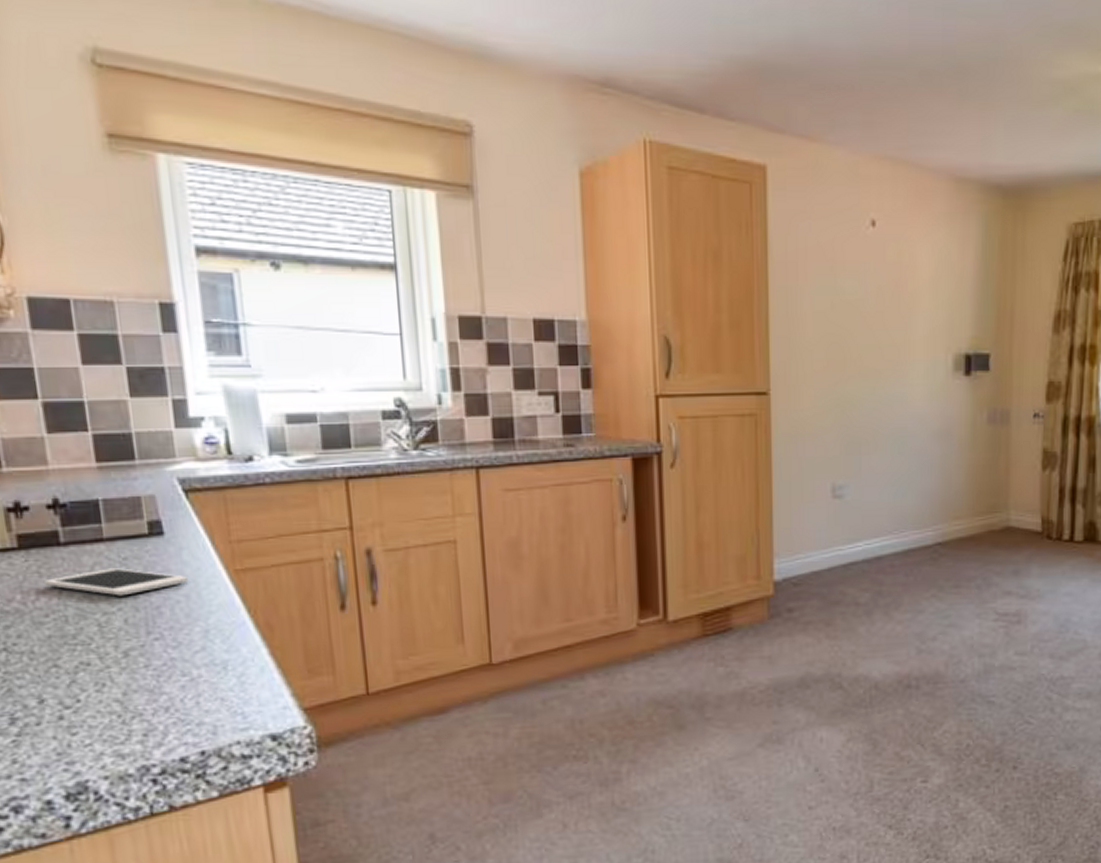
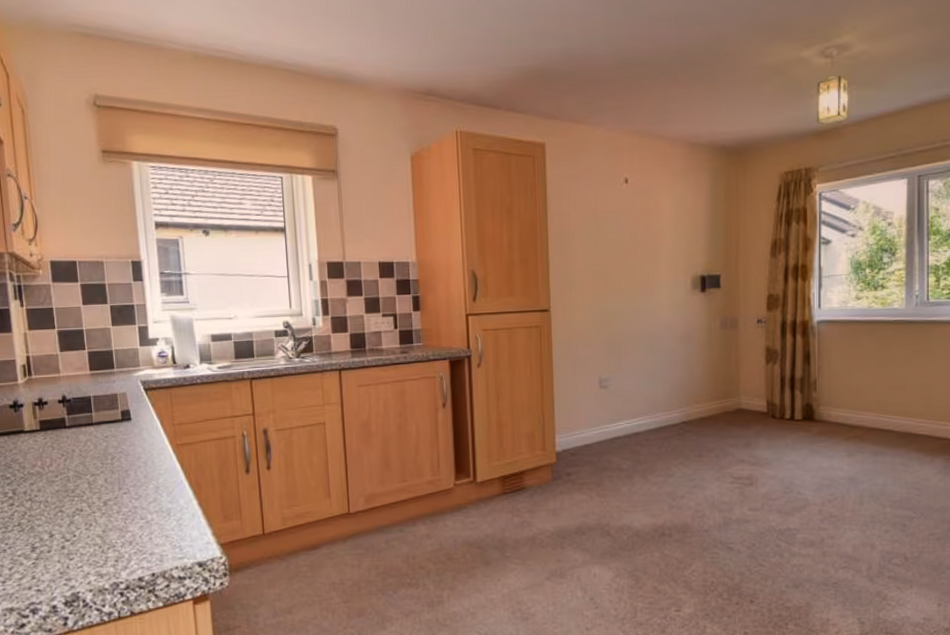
cell phone: present [45,568,189,596] -> none [56,443,147,463]

